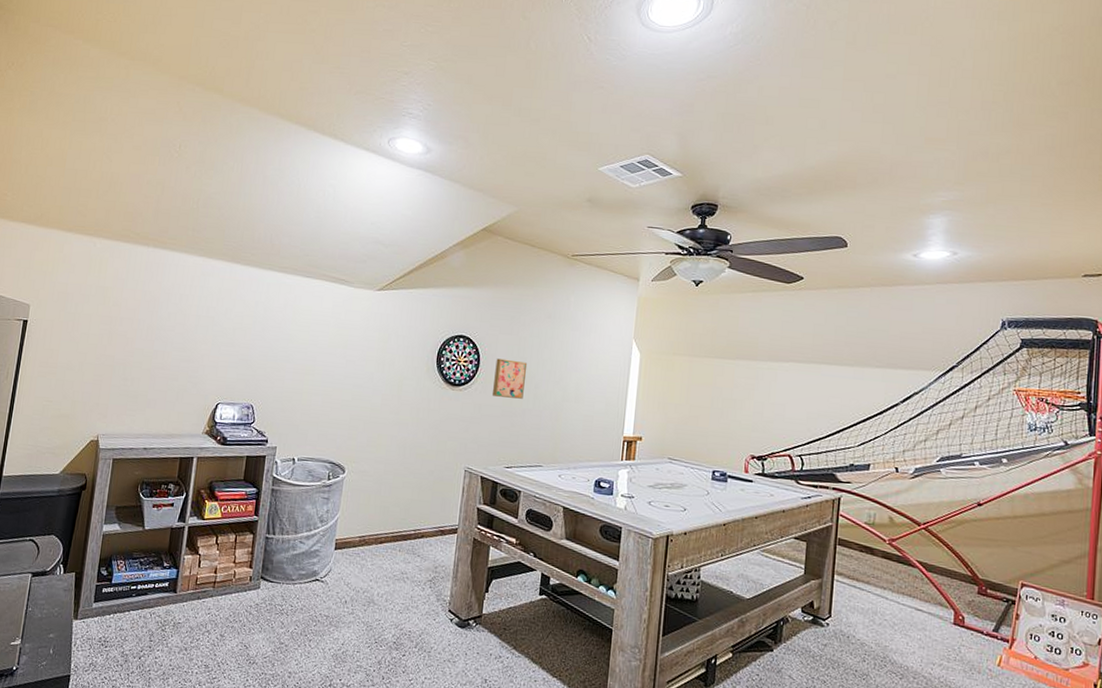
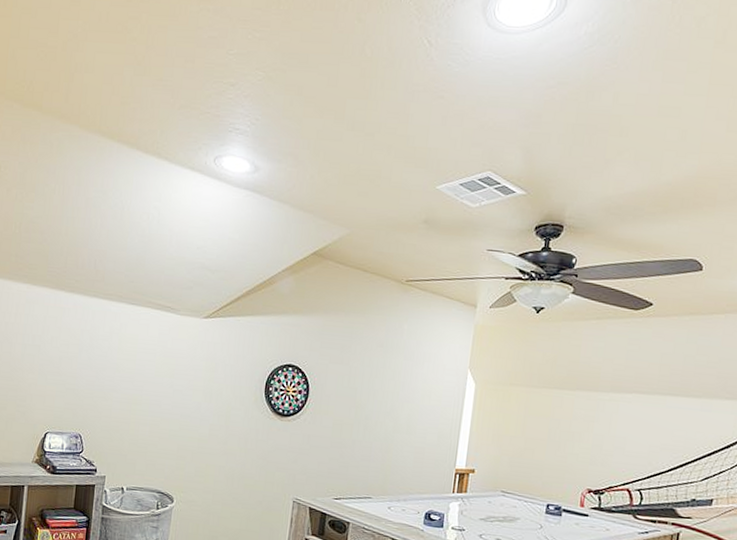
wall art: present [491,358,528,399] -> none [321,388,358,430]

